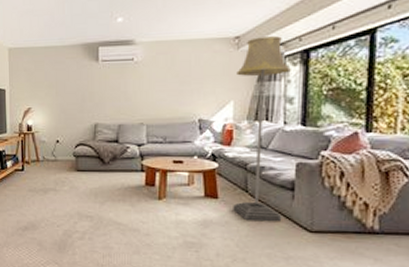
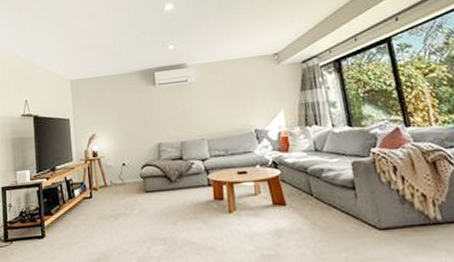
floor lamp: present [233,36,291,221] -> none [281,50,351,224]

